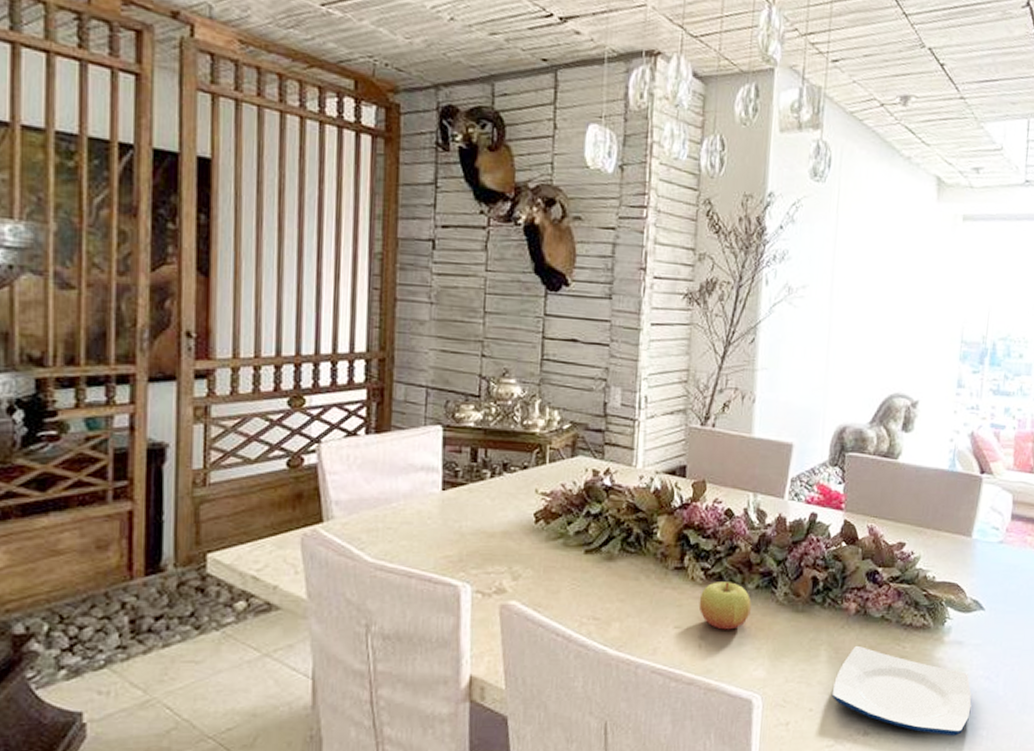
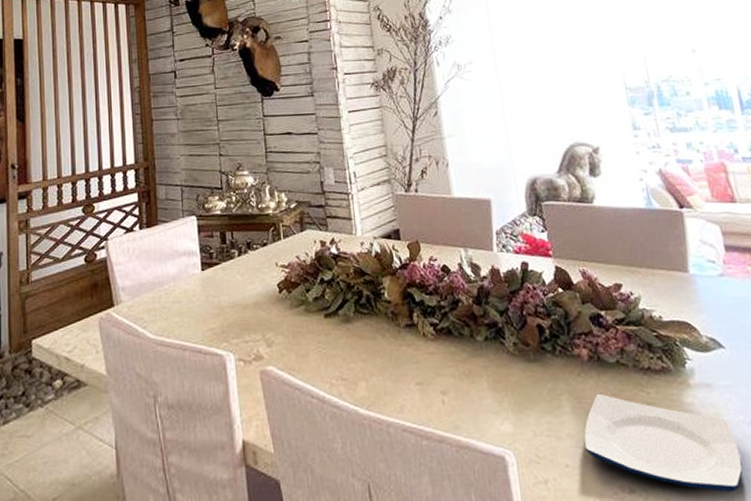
apple: present [698,582,751,630] -> none [433,335,485,384]

